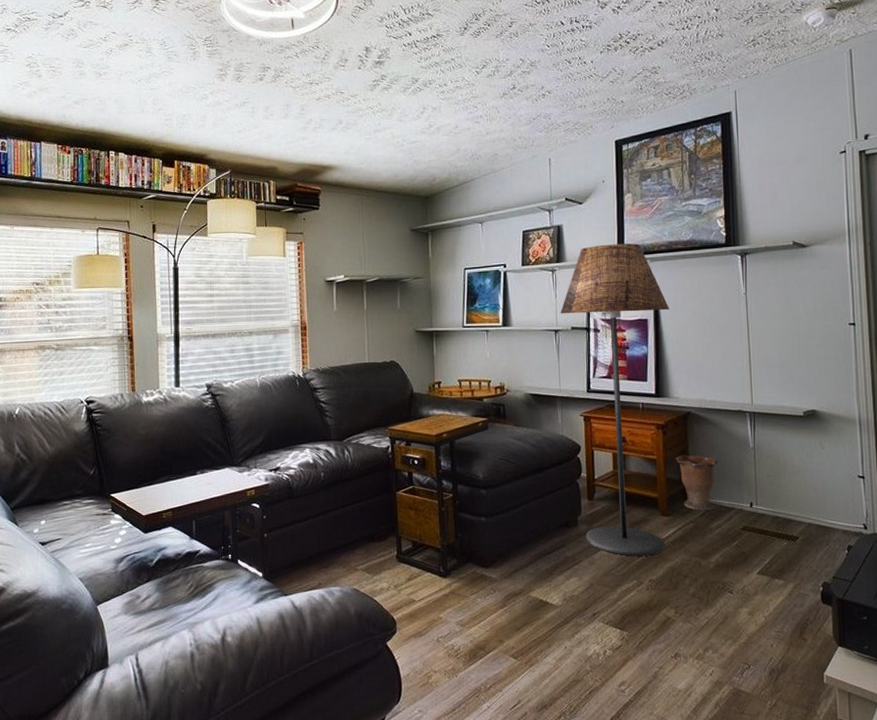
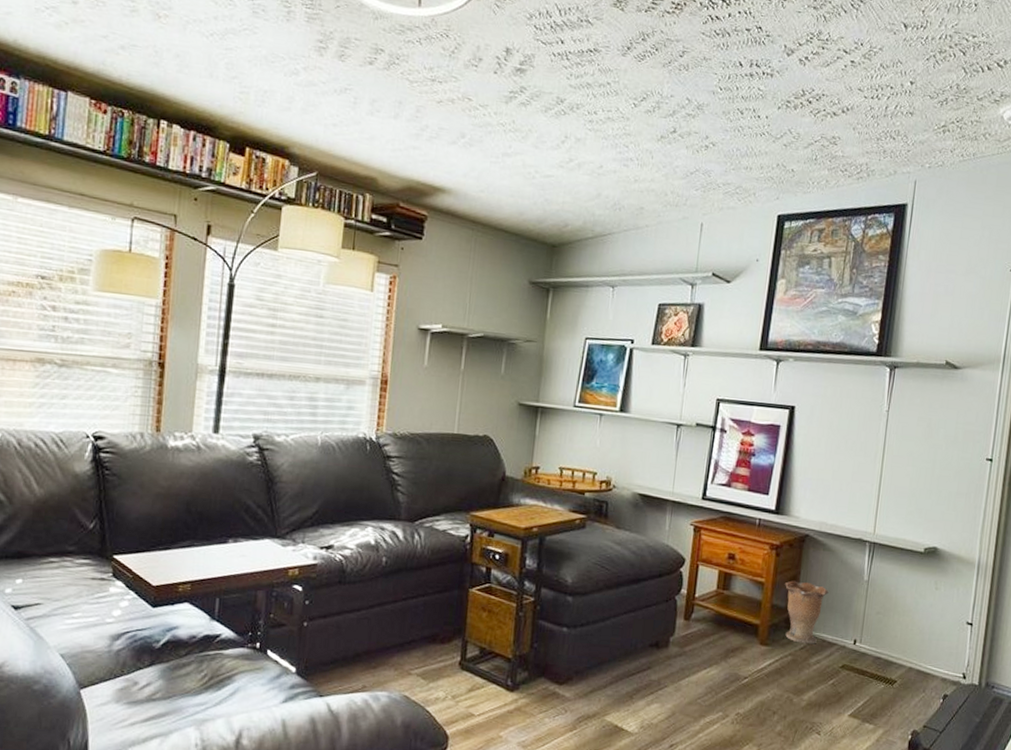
floor lamp: present [560,243,669,556] -> none [675,333,806,687]

